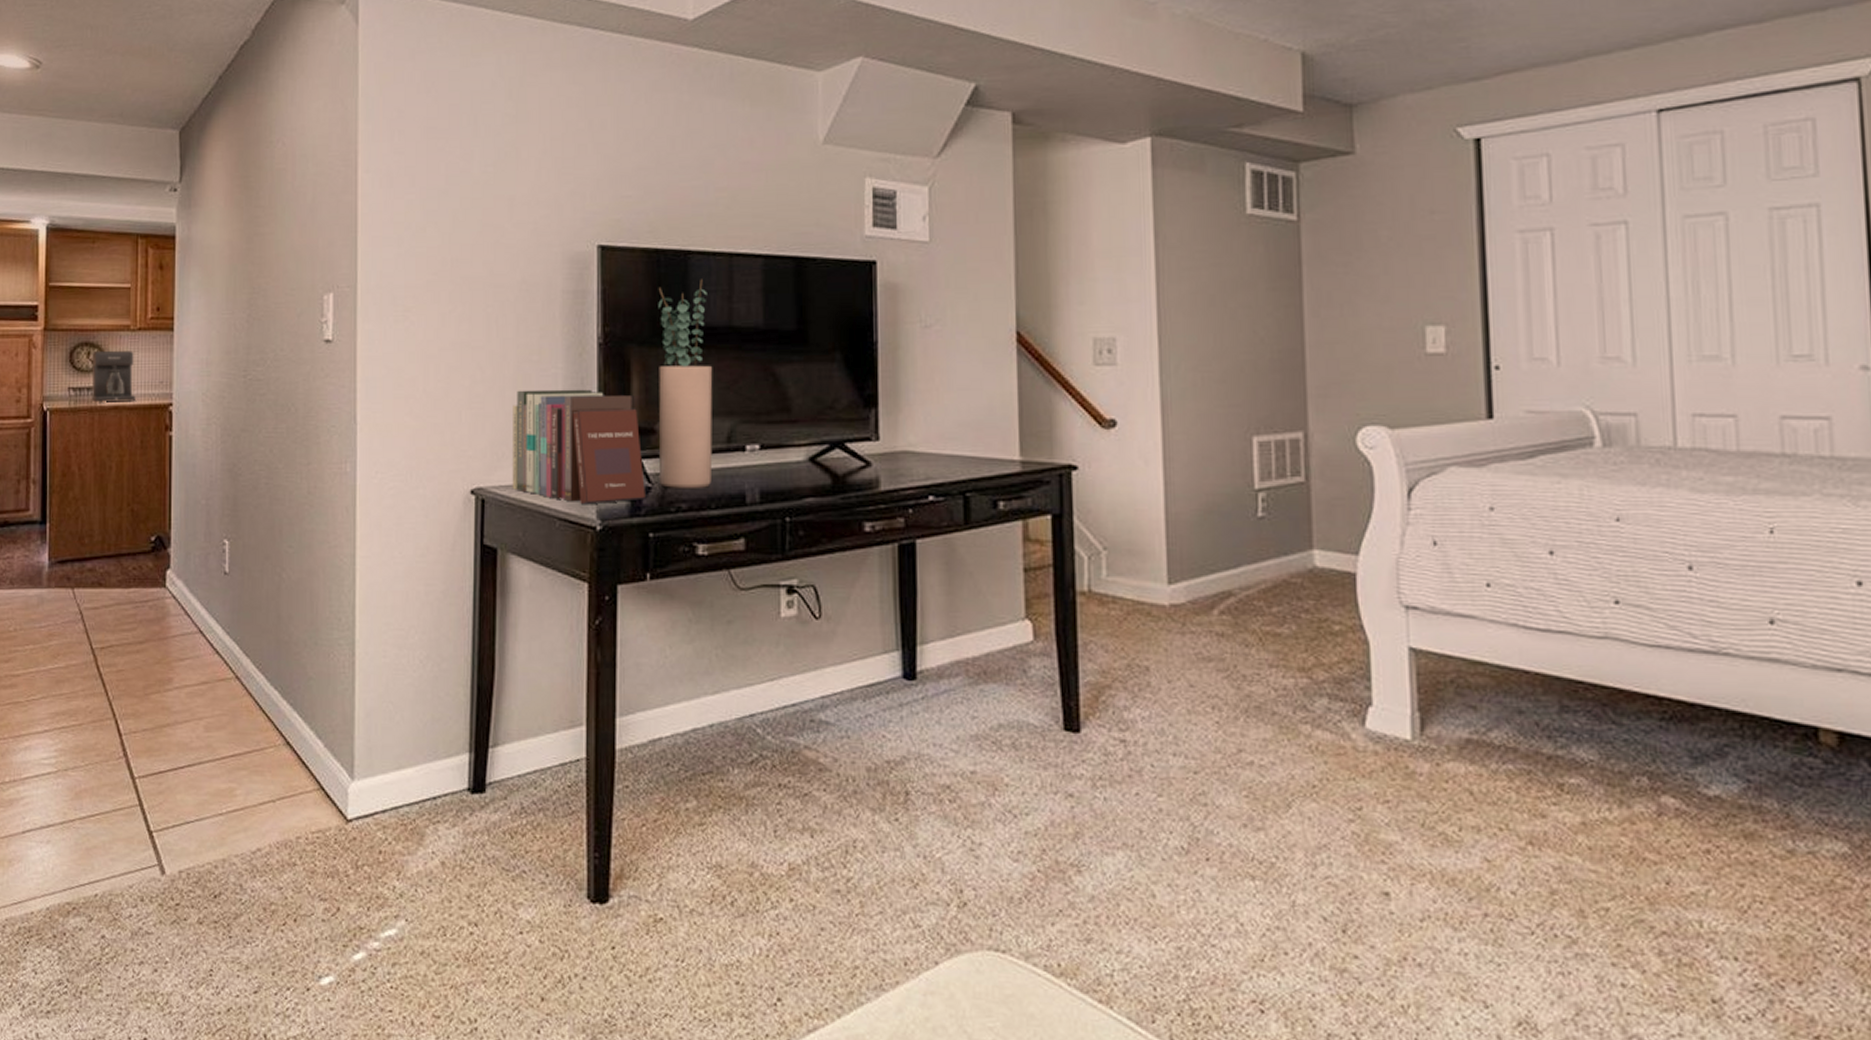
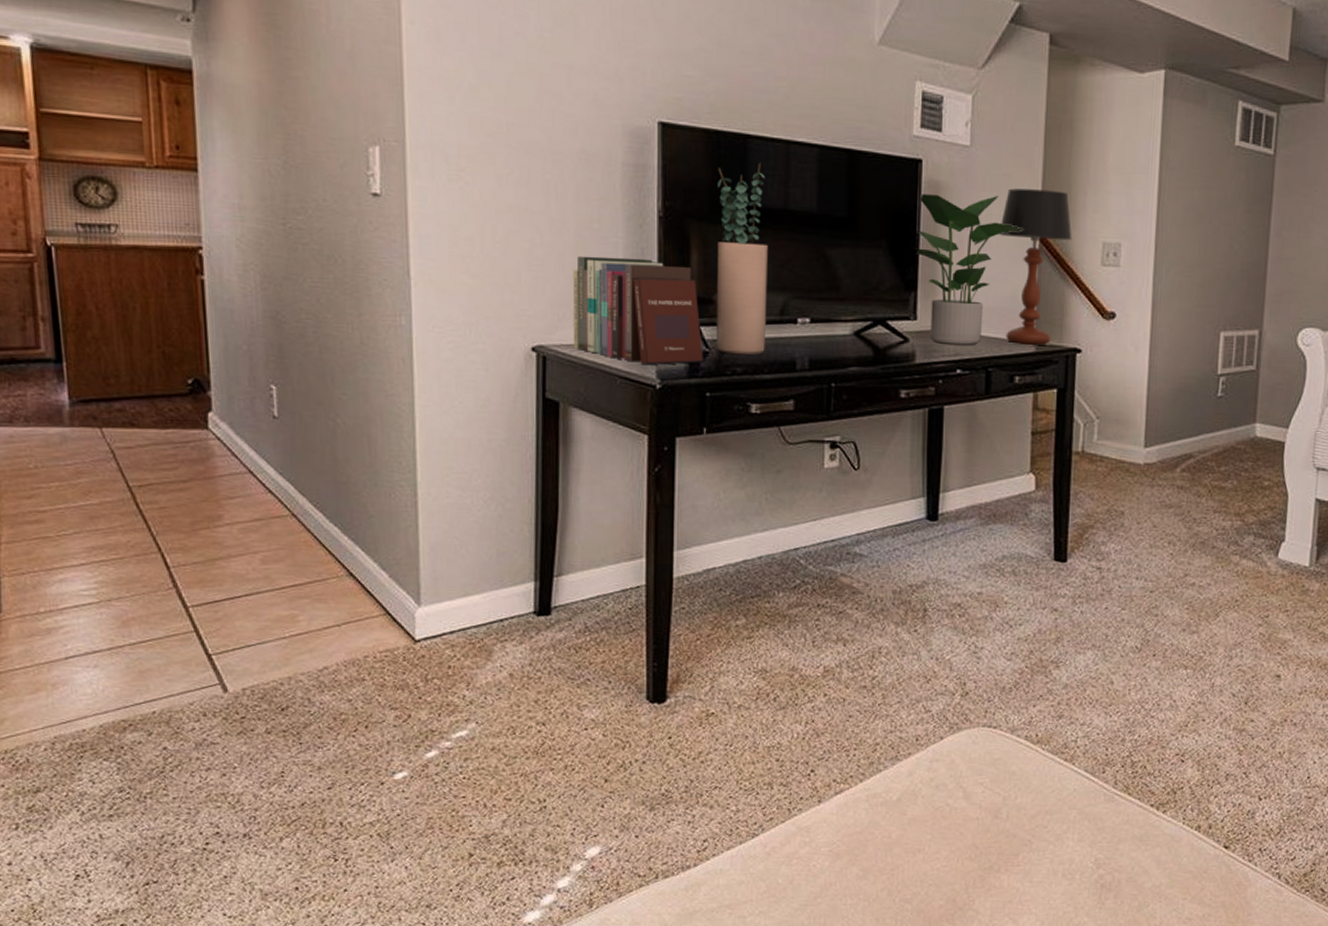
coffee maker: present [91,350,136,403] -> none [101,186,158,243]
potted plant: none [873,294,998,468] -> present [914,194,1024,346]
table lamp: none [969,283,1056,465] -> present [999,188,1072,346]

